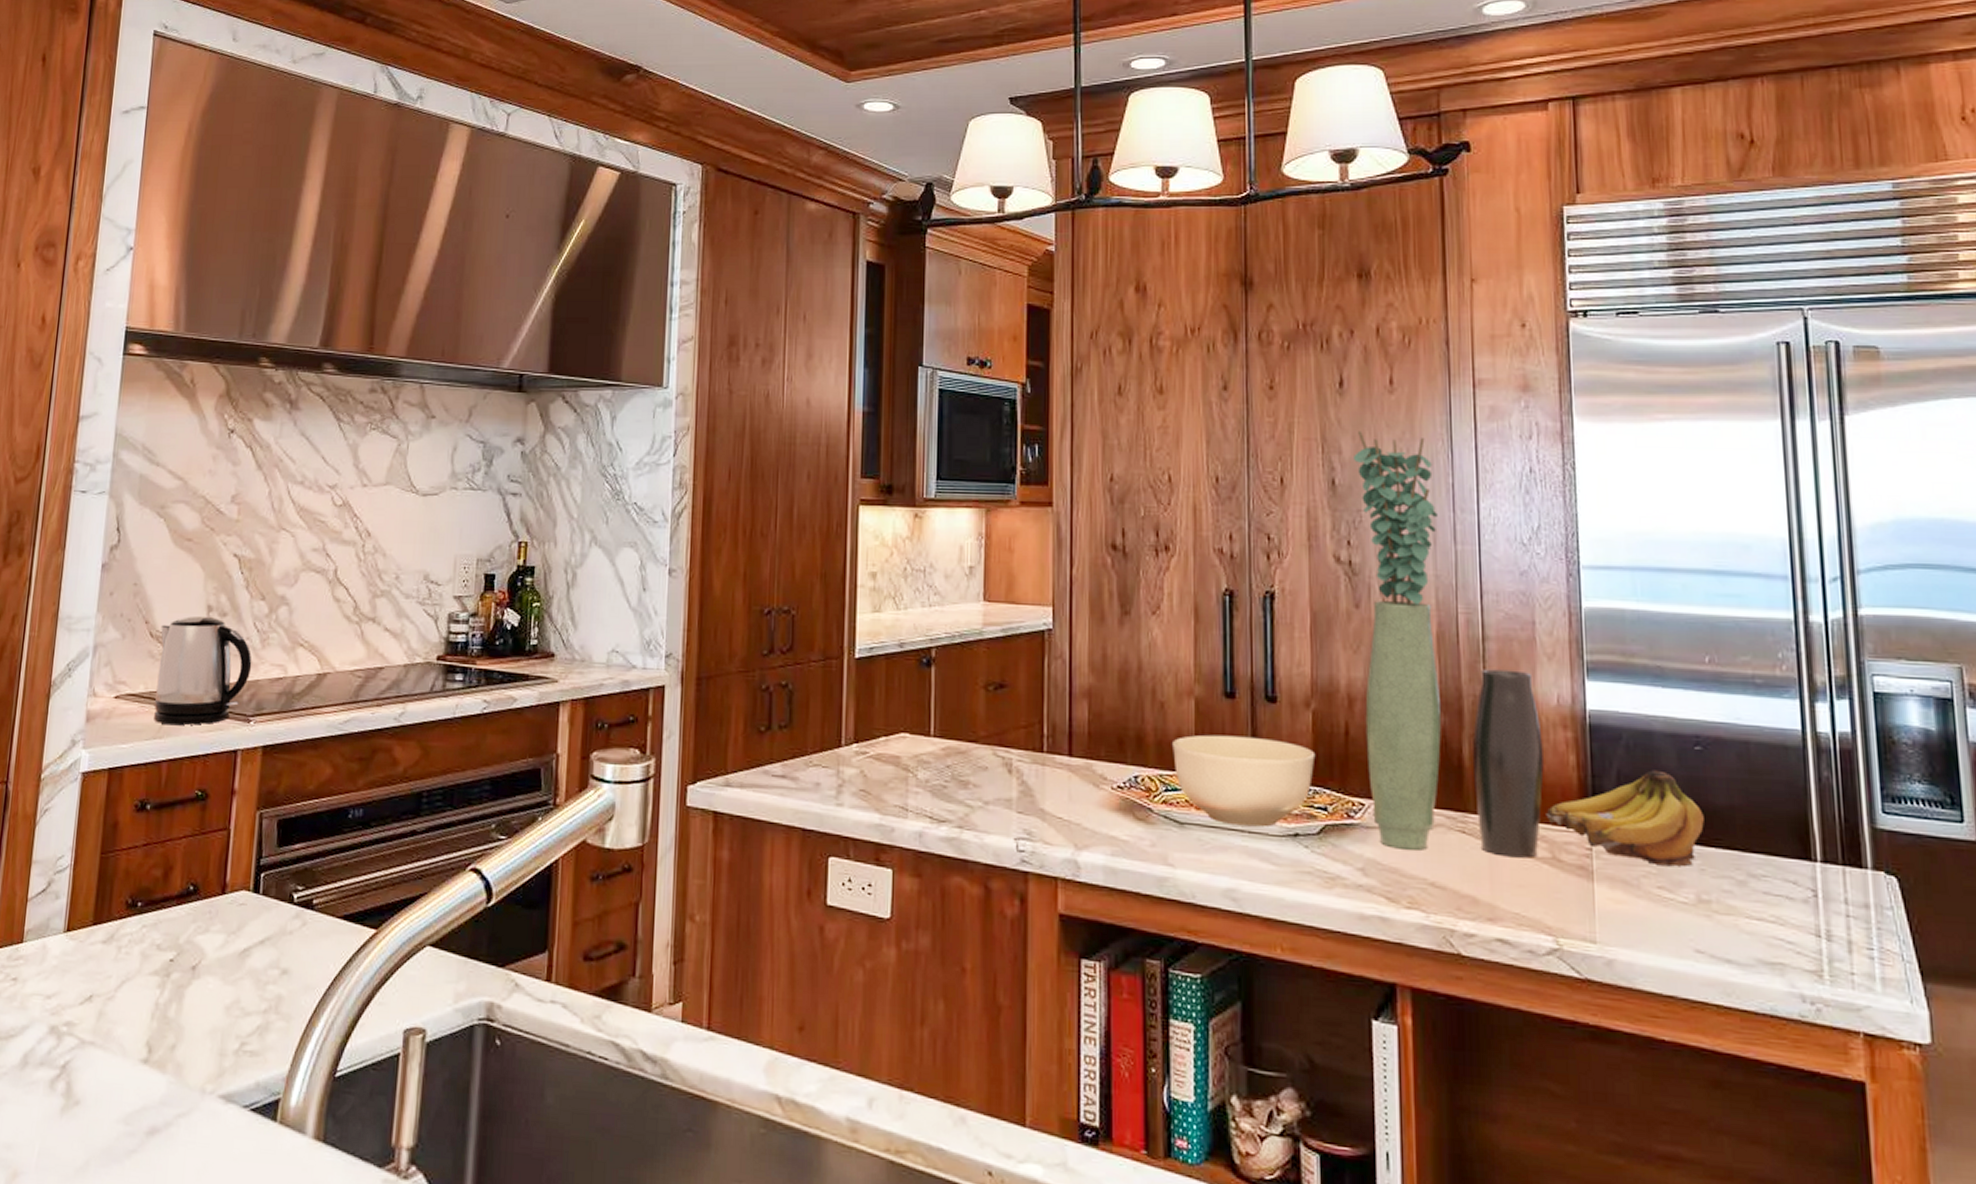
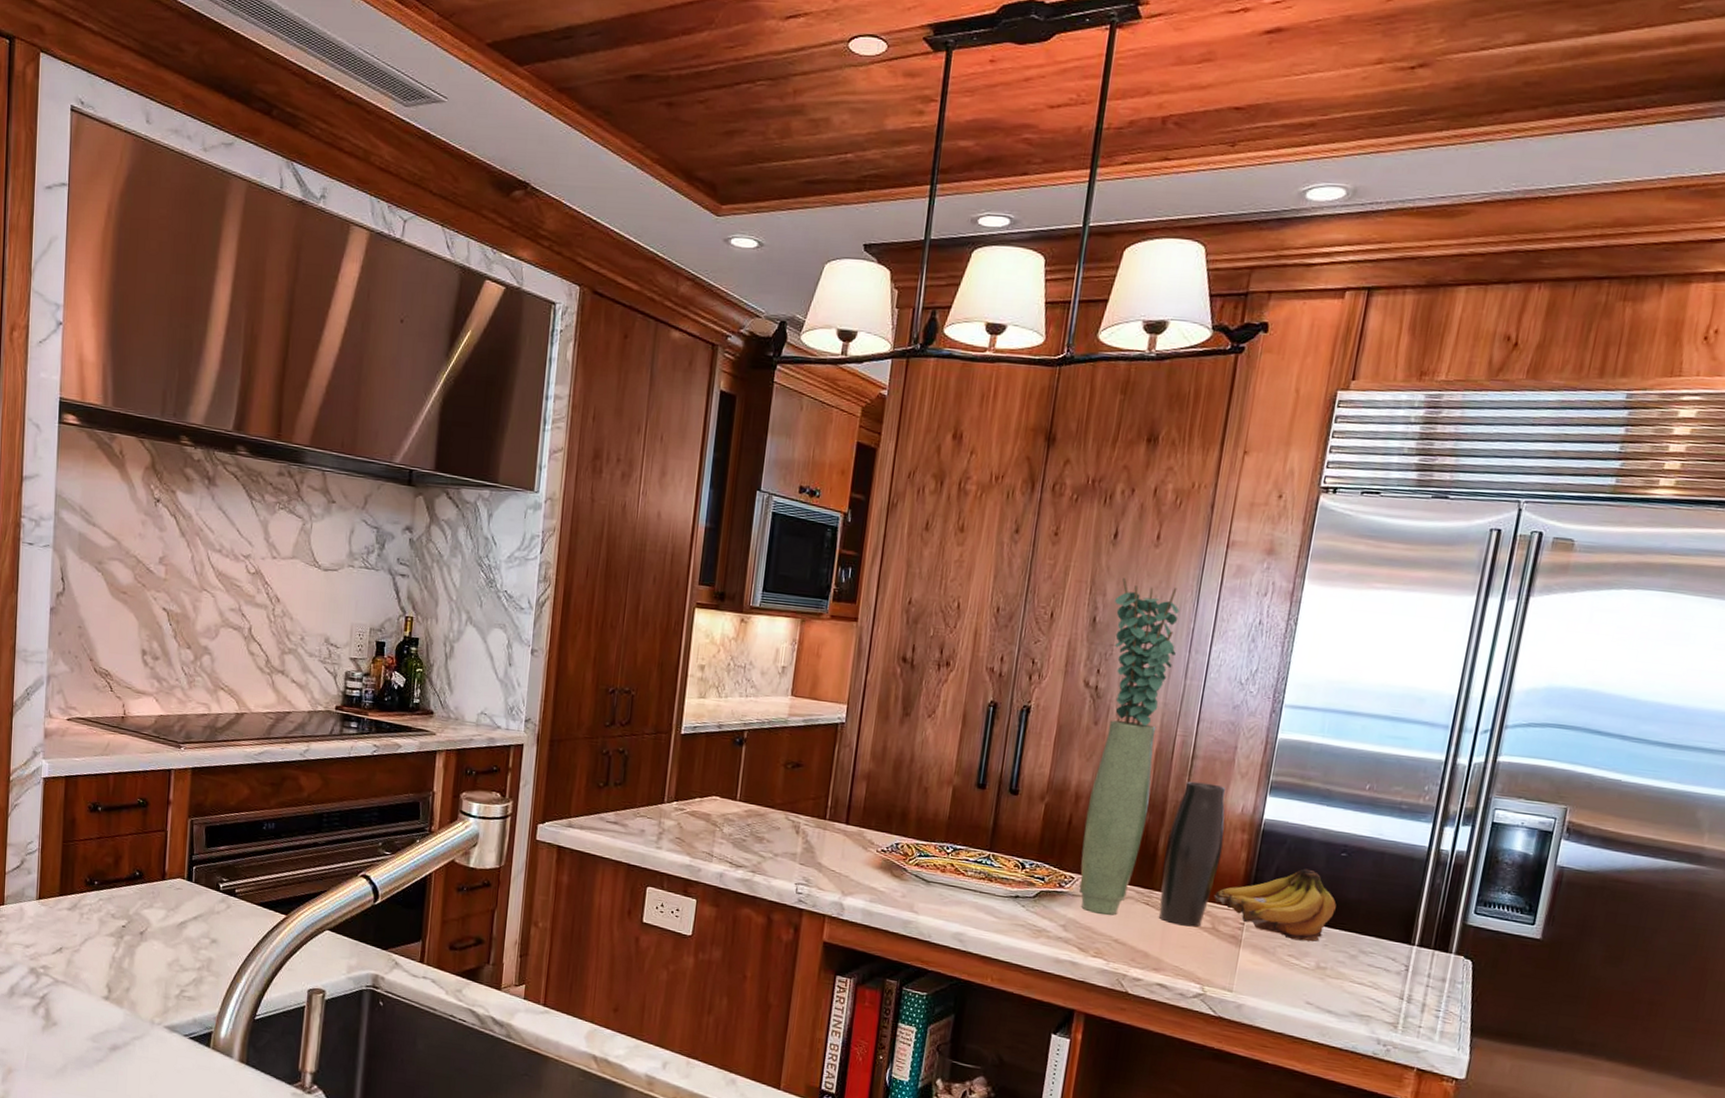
kettle: present [154,615,252,725] -> none [100,657,181,747]
bowl: present [1171,734,1316,828] -> none [929,815,1043,890]

